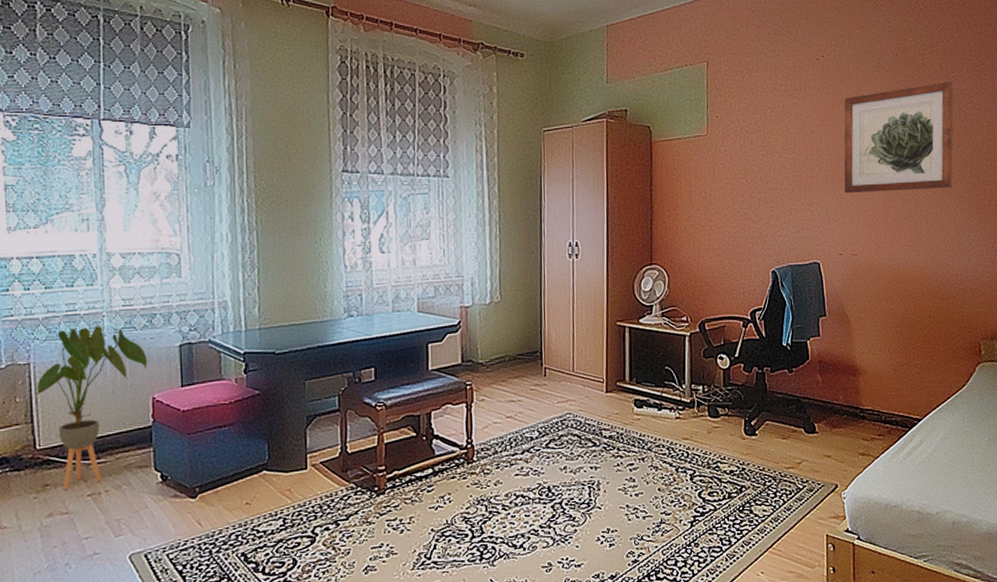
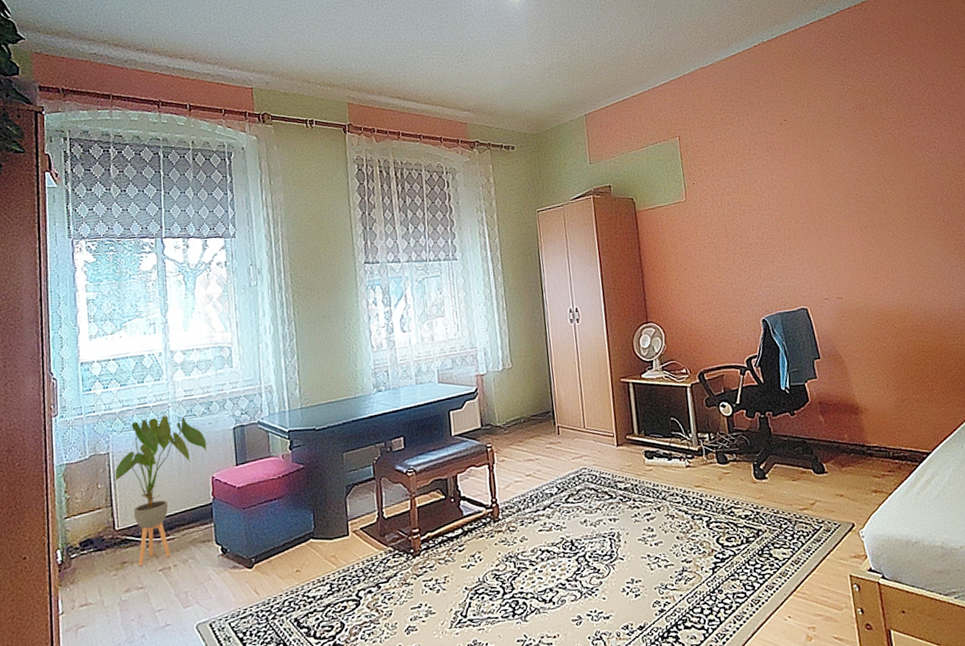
wall art: present [844,81,954,194] -> none [811,130,927,242]

